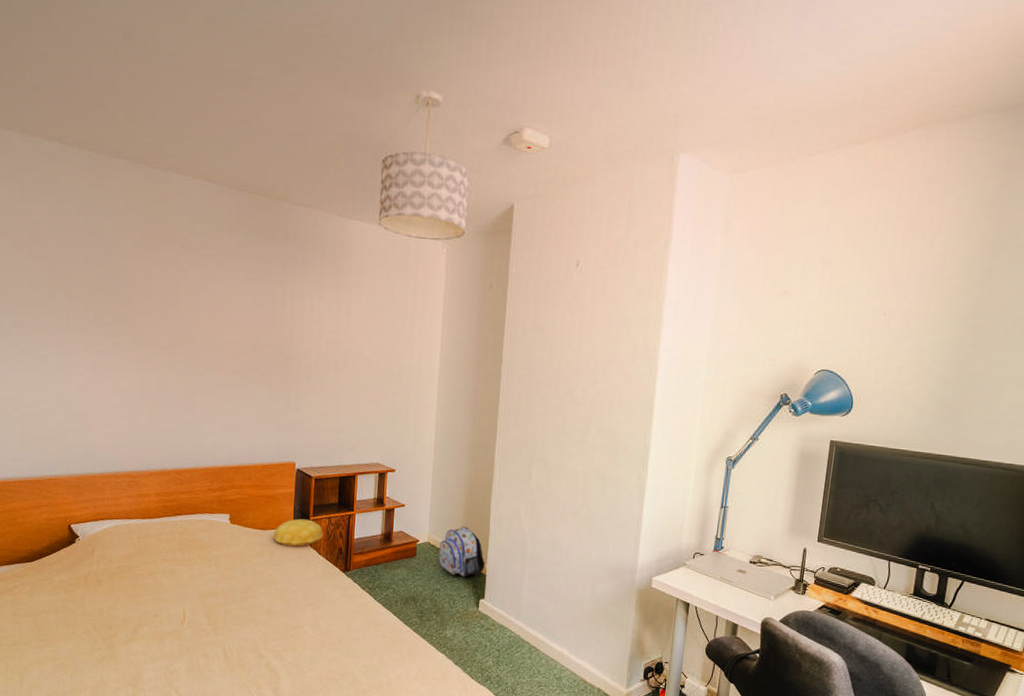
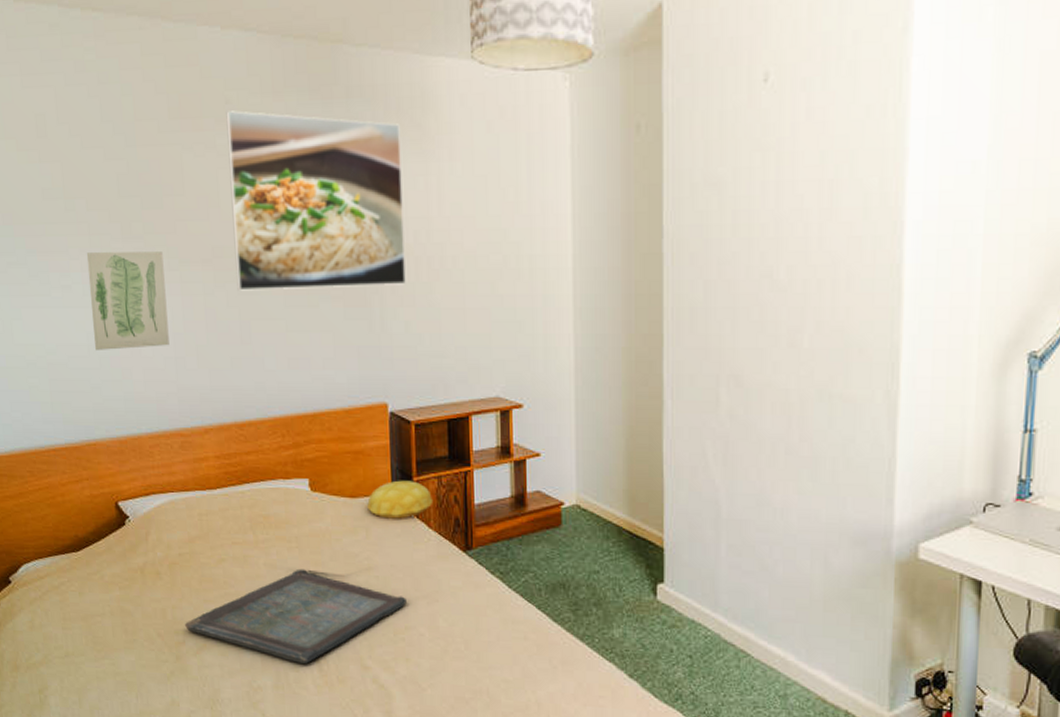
wall art: none [64,332,128,408] -> present [87,252,170,350]
serving tray: none [117,581,297,652] -> present [184,569,407,664]
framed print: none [186,238,322,378] -> present [226,110,406,291]
backpack: present [439,526,486,578] -> none [593,480,662,554]

